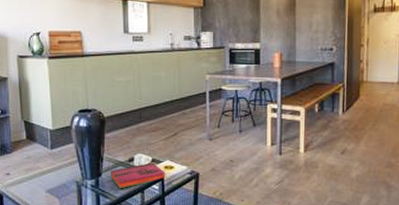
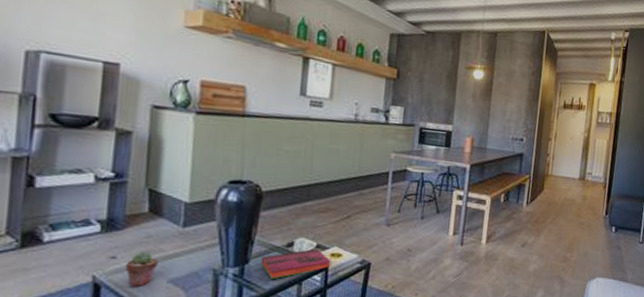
potted succulent: none [17,169,38,197] -> present [126,252,158,288]

